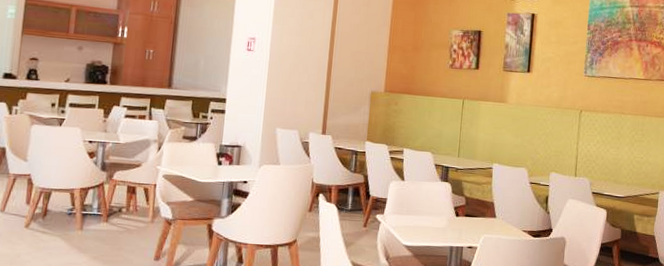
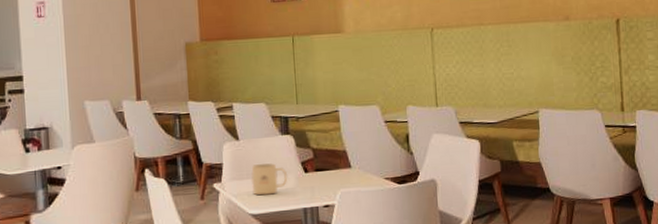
mug: none [409,203,441,231] -> present [250,163,288,196]

